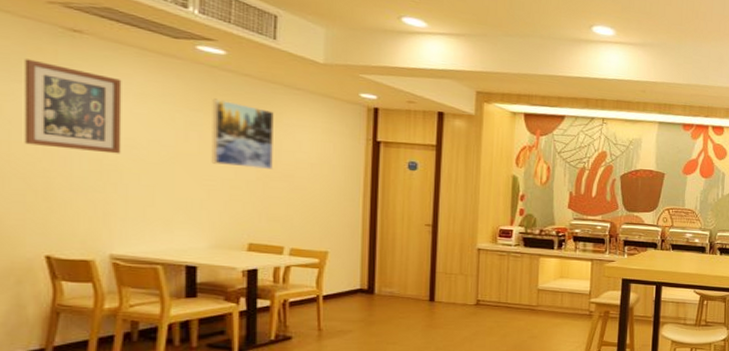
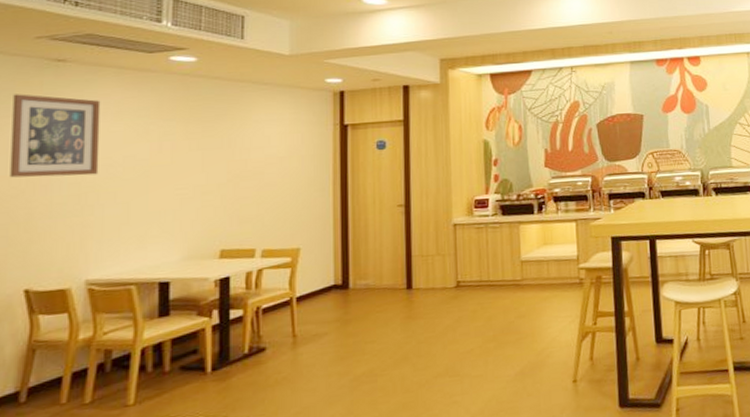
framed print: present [211,98,274,170] -> none [184,105,243,171]

